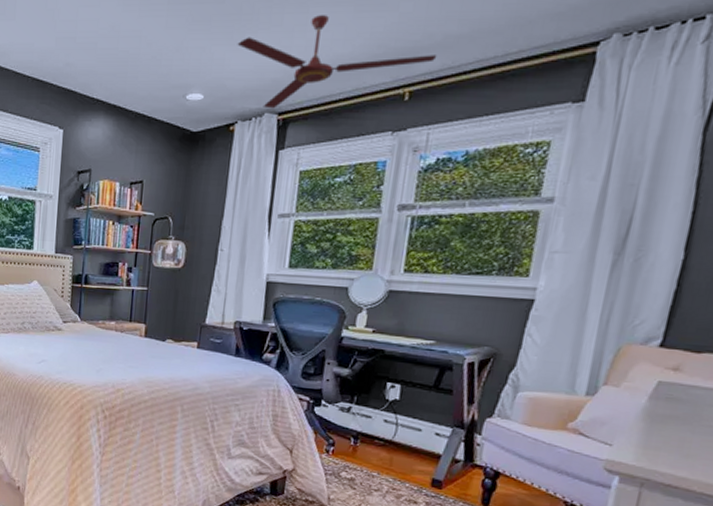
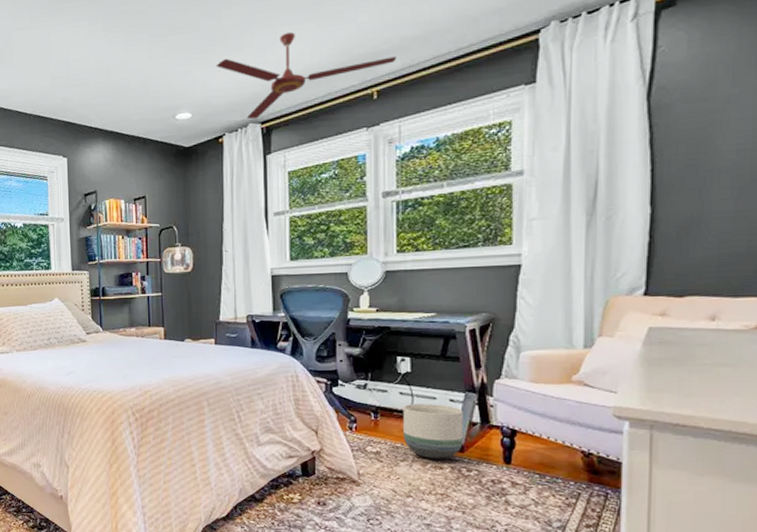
planter: none [380,433,448,494] -> present [402,404,463,459]

